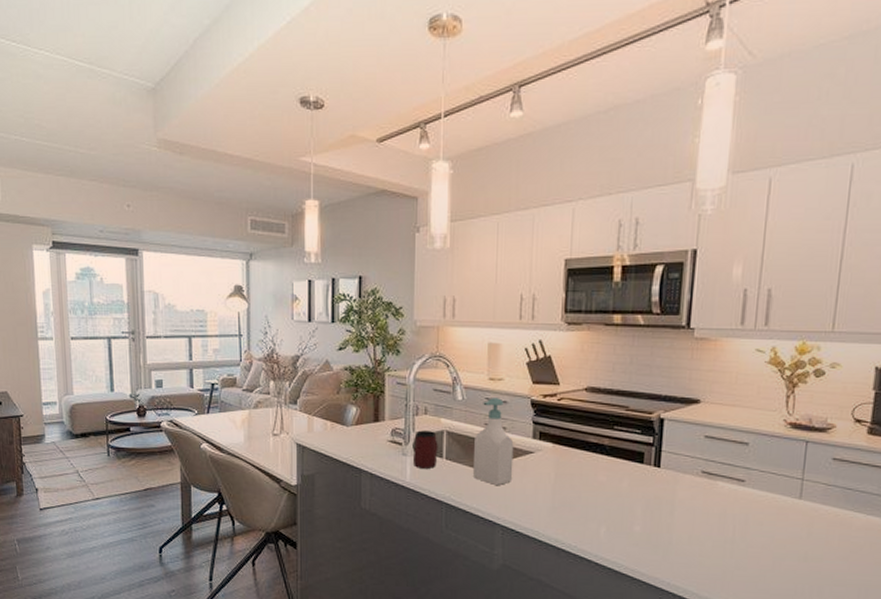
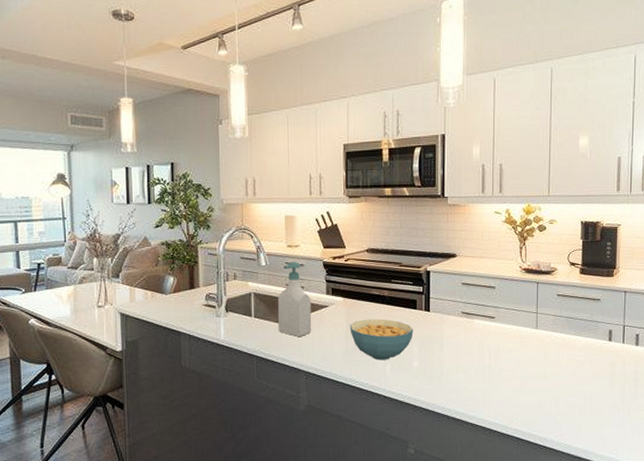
mug: present [412,430,438,469] -> none [225,293,247,327]
cereal bowl: none [558,471,638,521] -> present [350,318,413,360]

